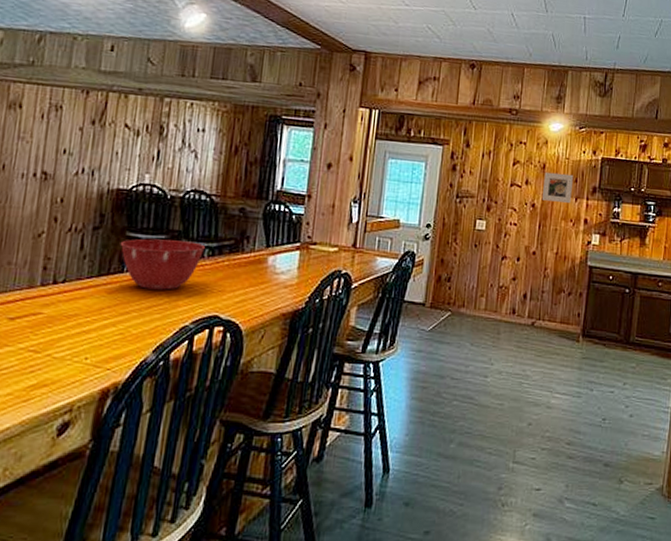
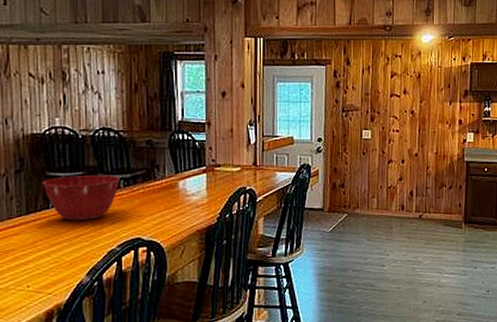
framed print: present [541,171,574,203] -> none [419,80,447,107]

